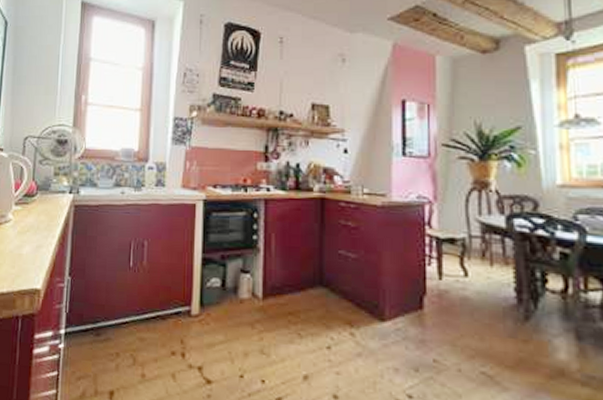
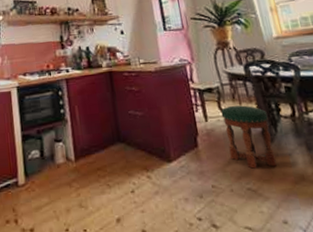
stool: none [462,264,528,352] -> present [221,105,277,169]

